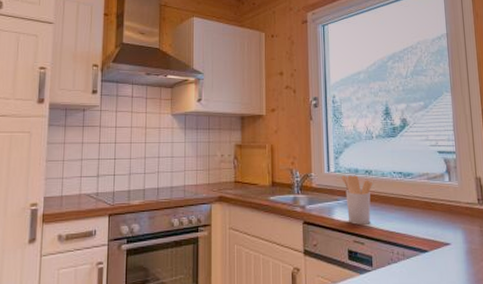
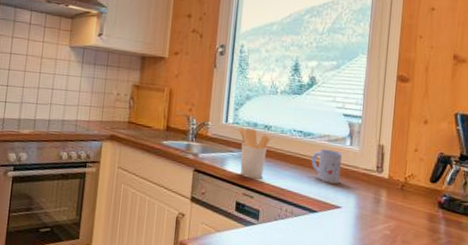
mug: none [414,187,445,221] -> present [311,149,343,184]

